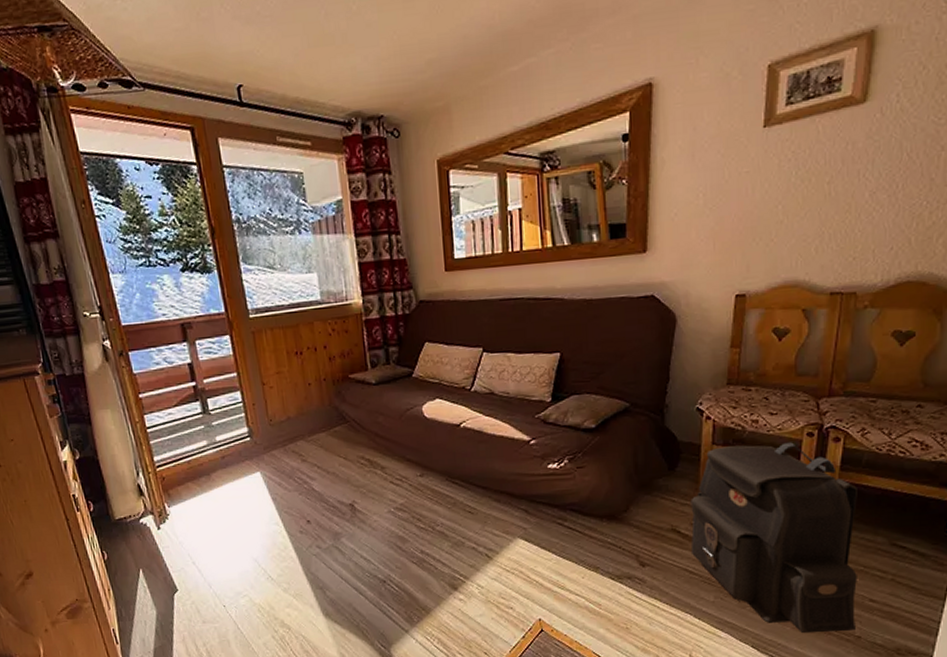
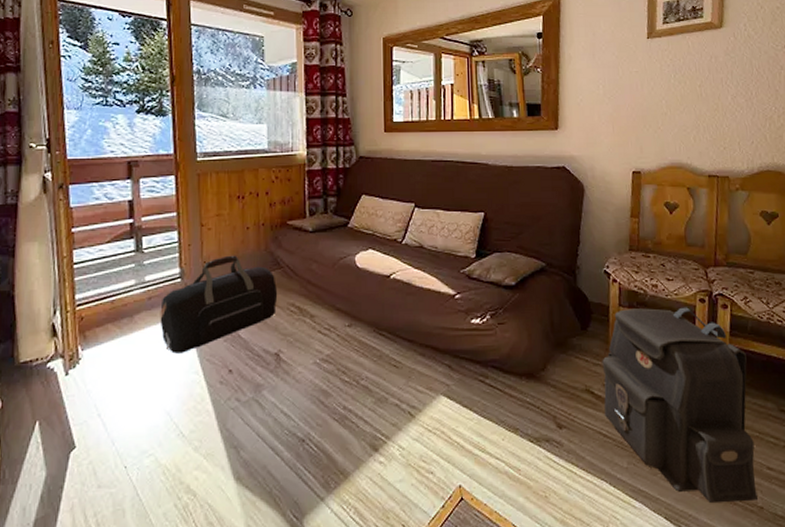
duffel bag: none [234,412,347,507] -> present [160,255,278,354]

